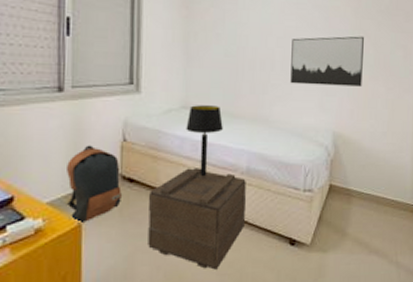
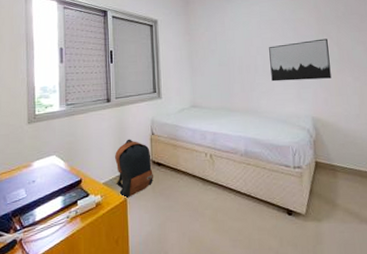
wooden crate: present [148,168,247,270] -> none [173,152,248,236]
table lamp: present [186,105,223,177] -> none [195,103,223,159]

